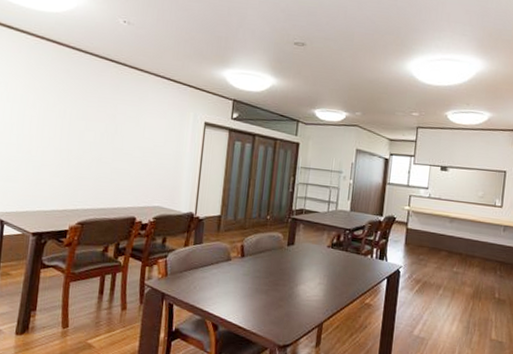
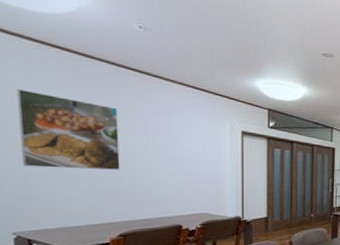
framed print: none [9,79,94,157] -> present [16,89,120,170]

